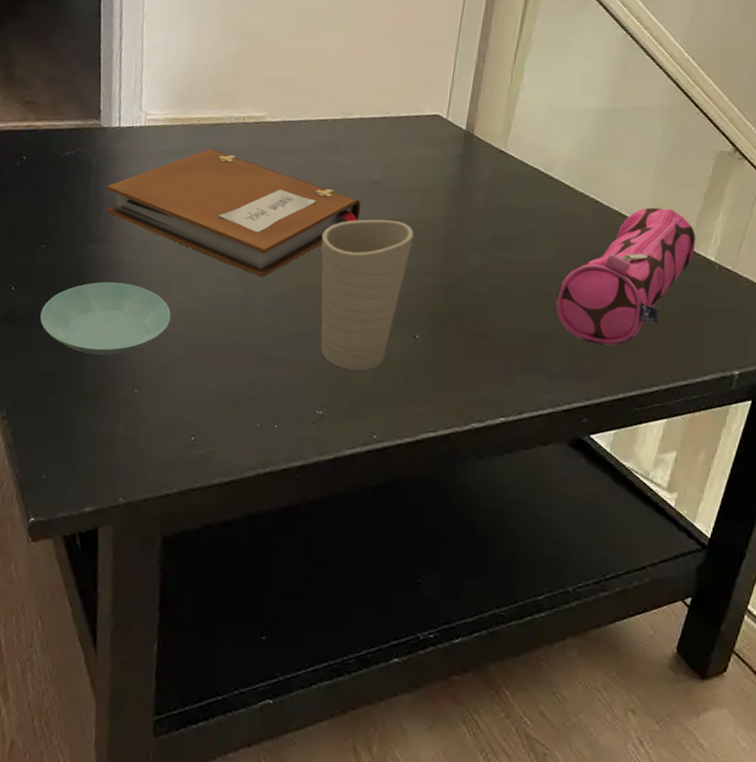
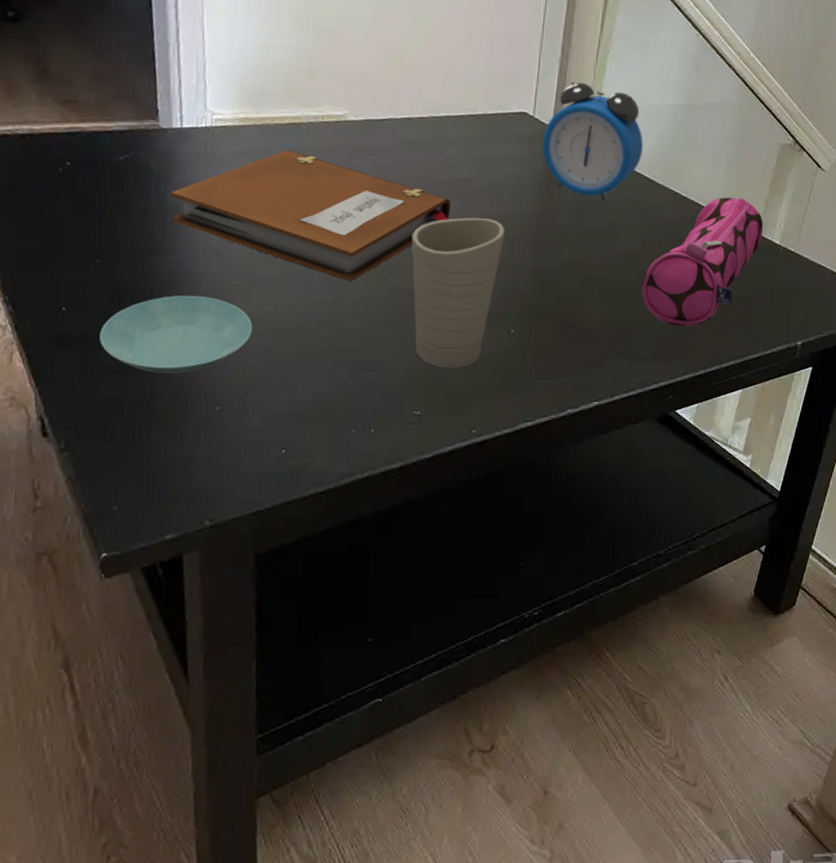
alarm clock: none [455,84,562,207] -> present [542,81,643,201]

